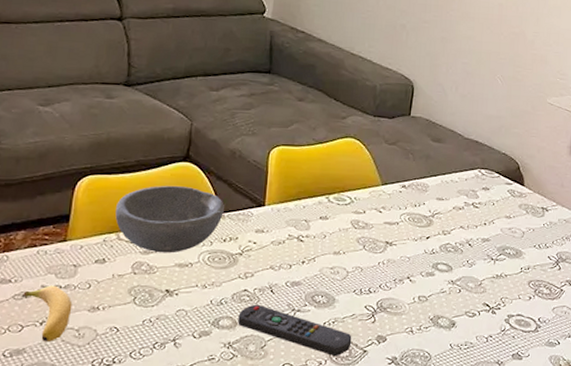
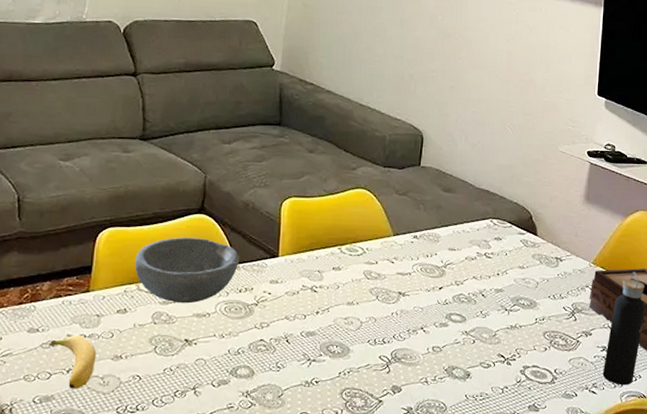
remote control: present [238,304,352,357] -> none [255,354,367,406]

